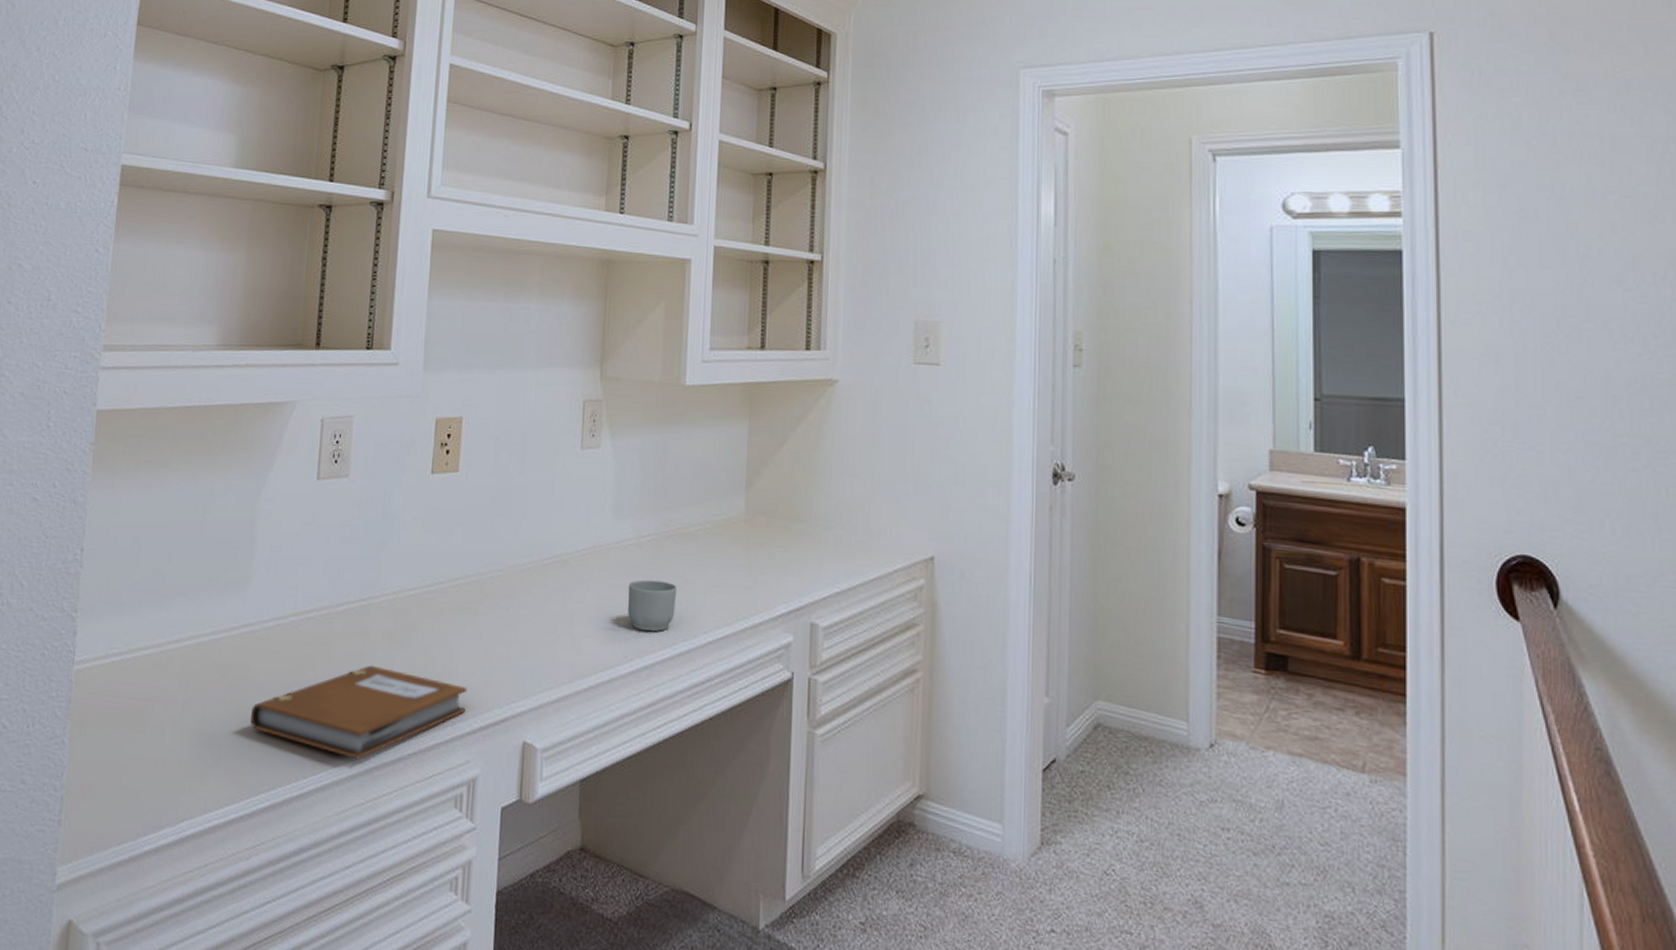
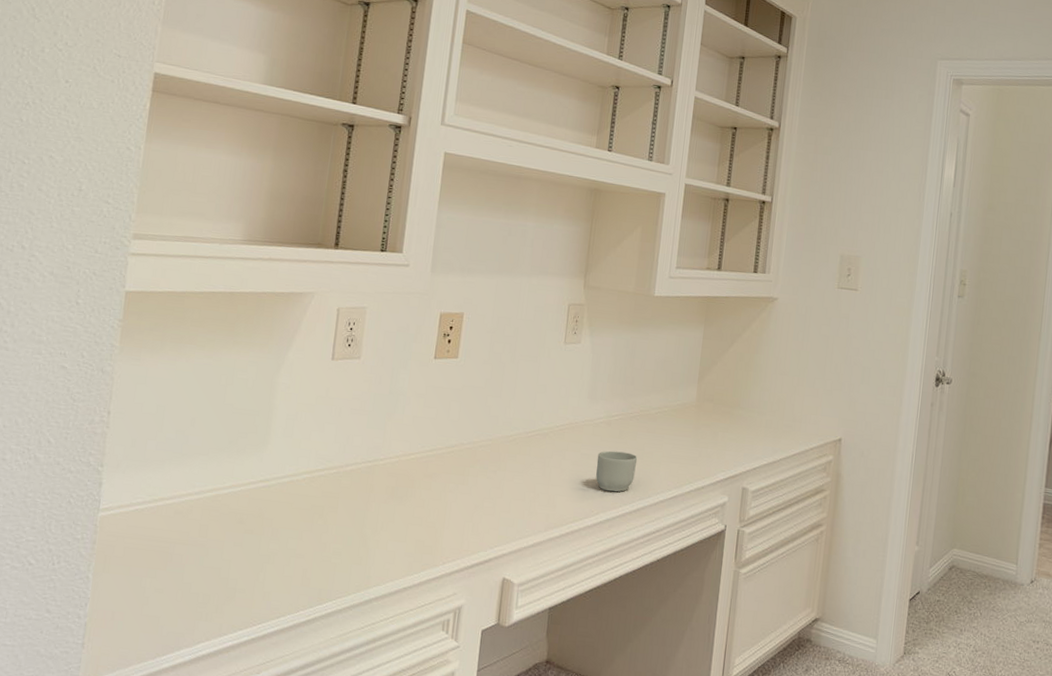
notebook: present [250,665,467,760] -> none [264,515,457,592]

